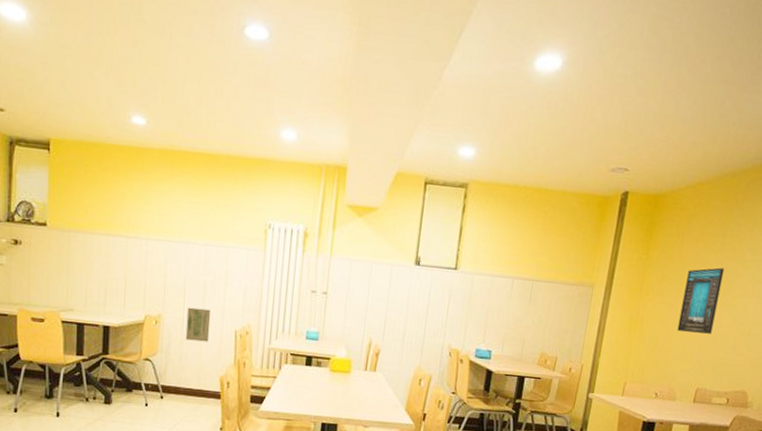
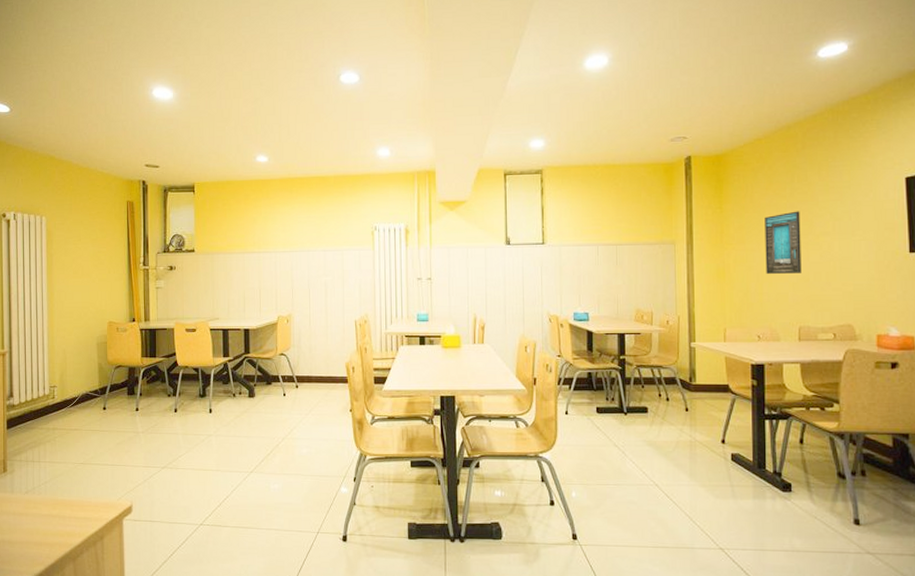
wall art: present [185,307,211,342] -> none [313,305,333,334]

